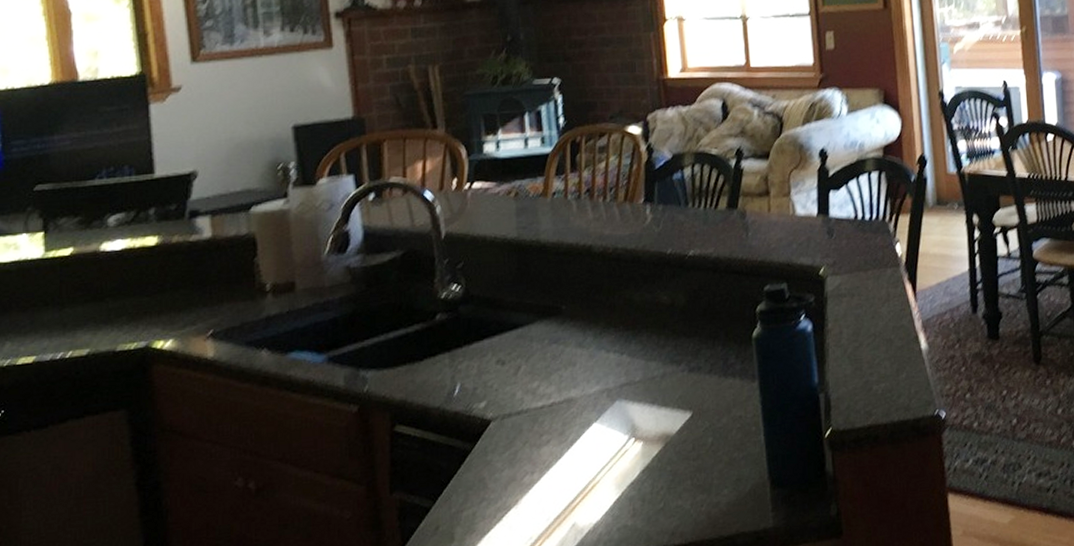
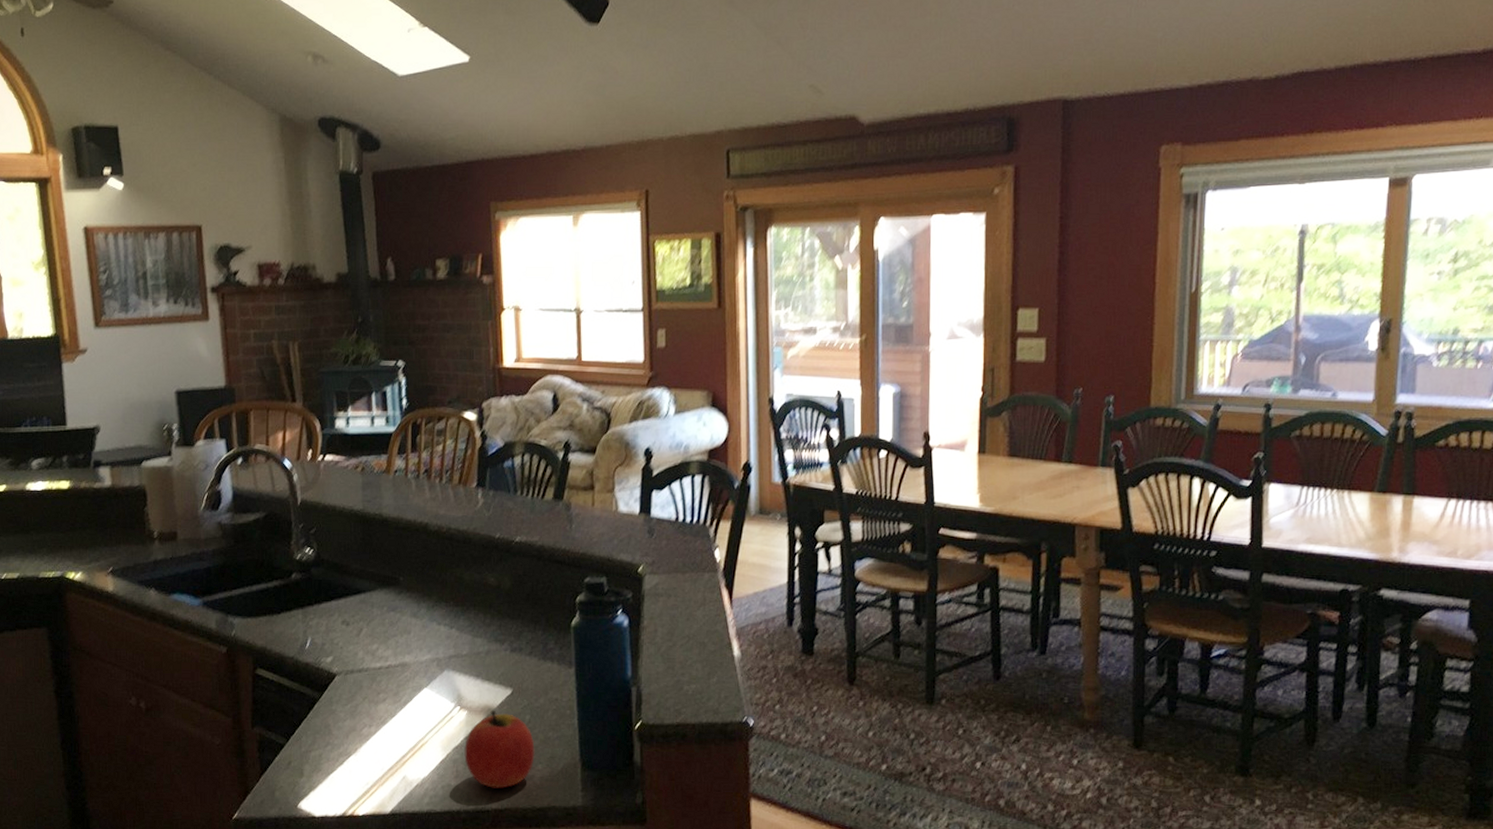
apple: none [641,436,720,523] -> present [464,710,535,789]

